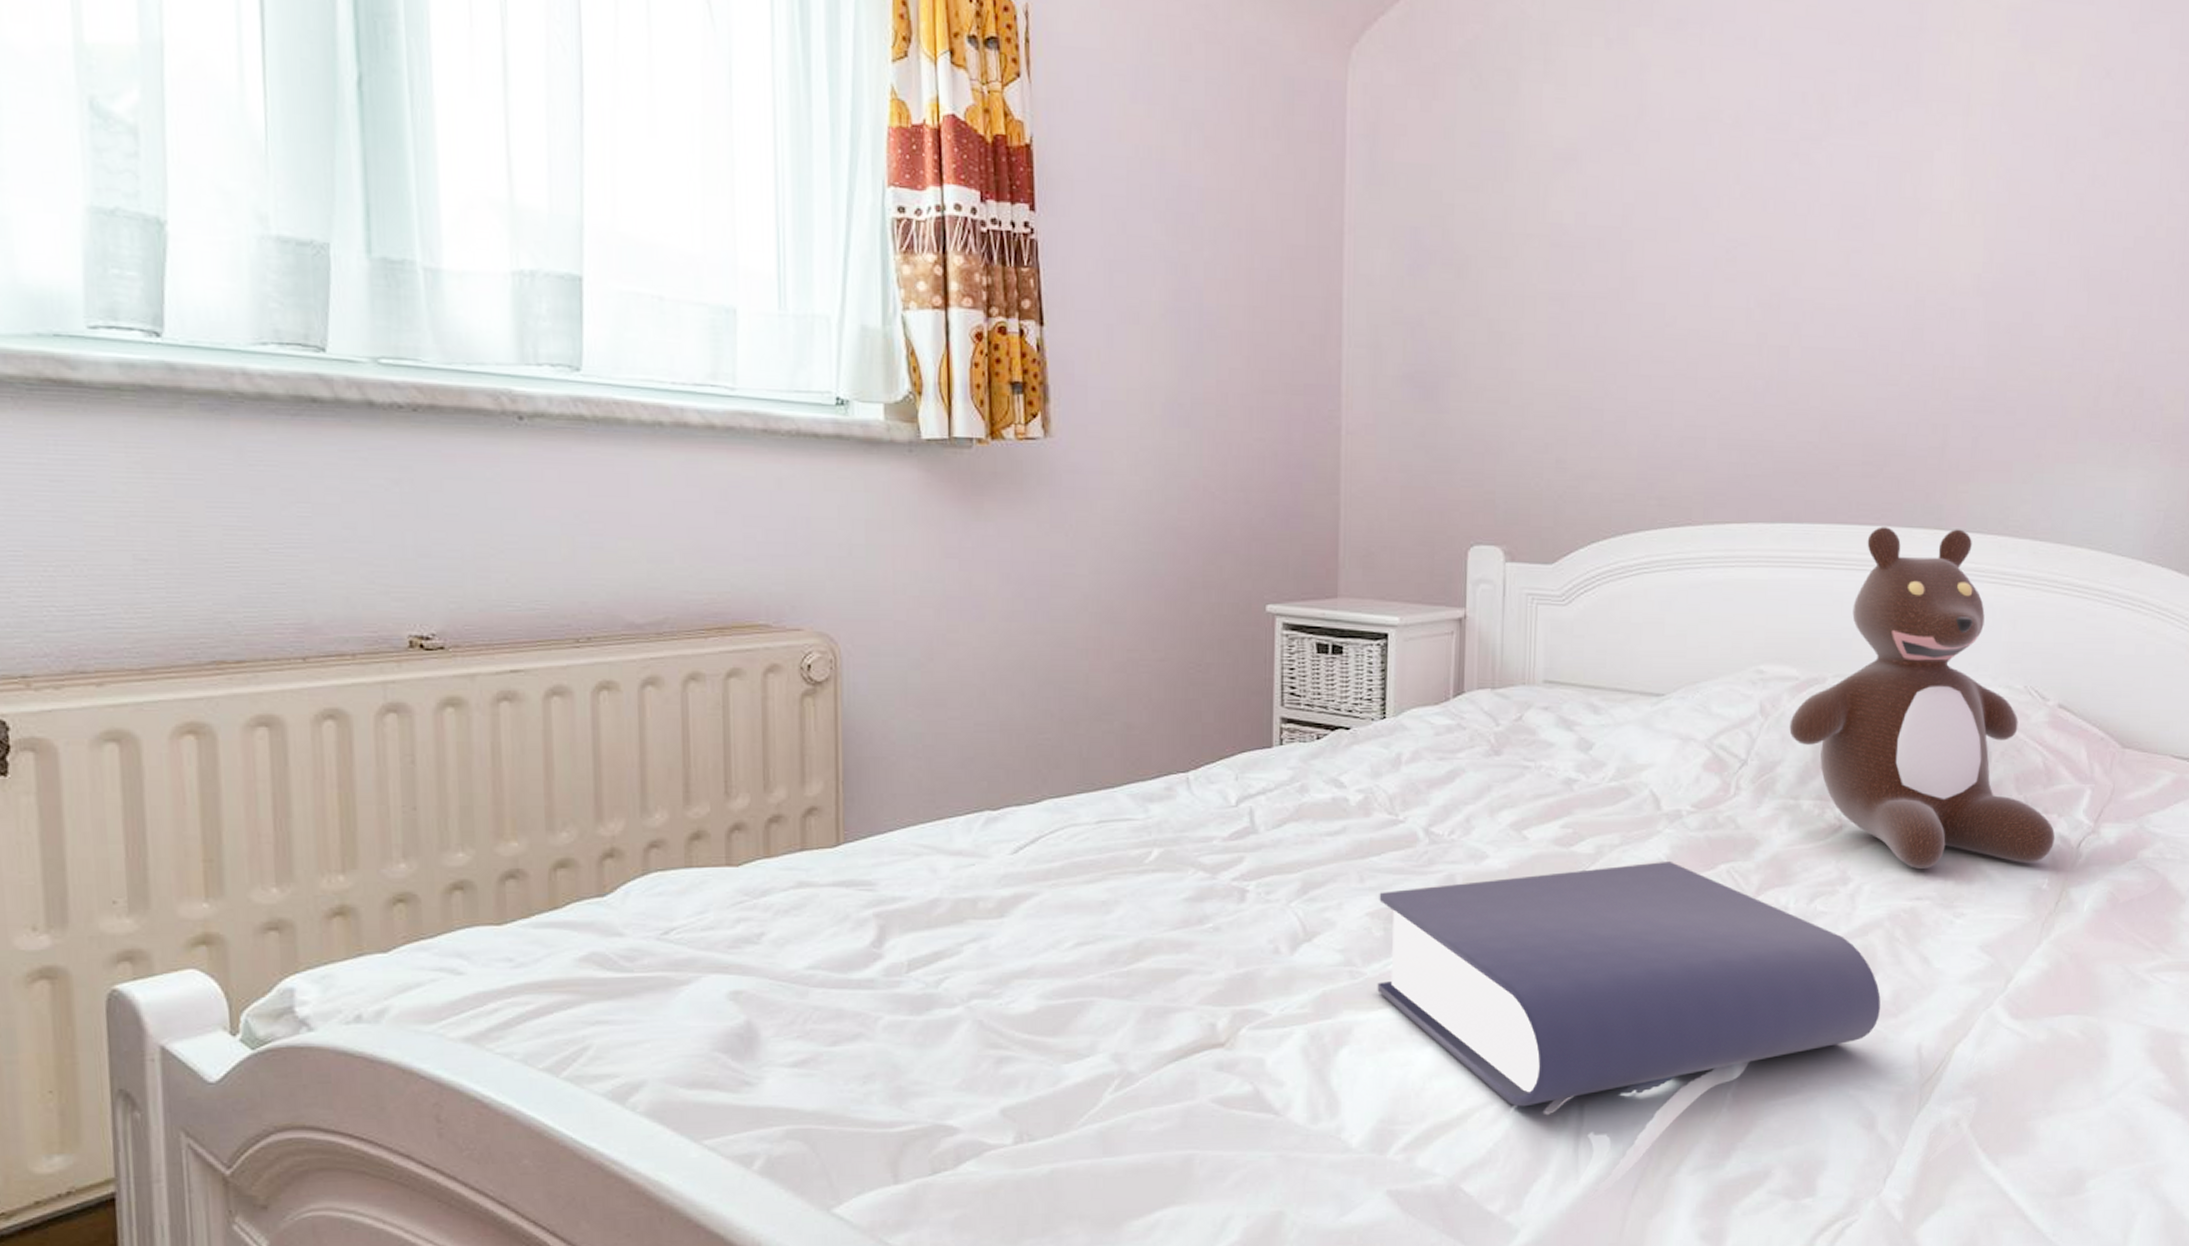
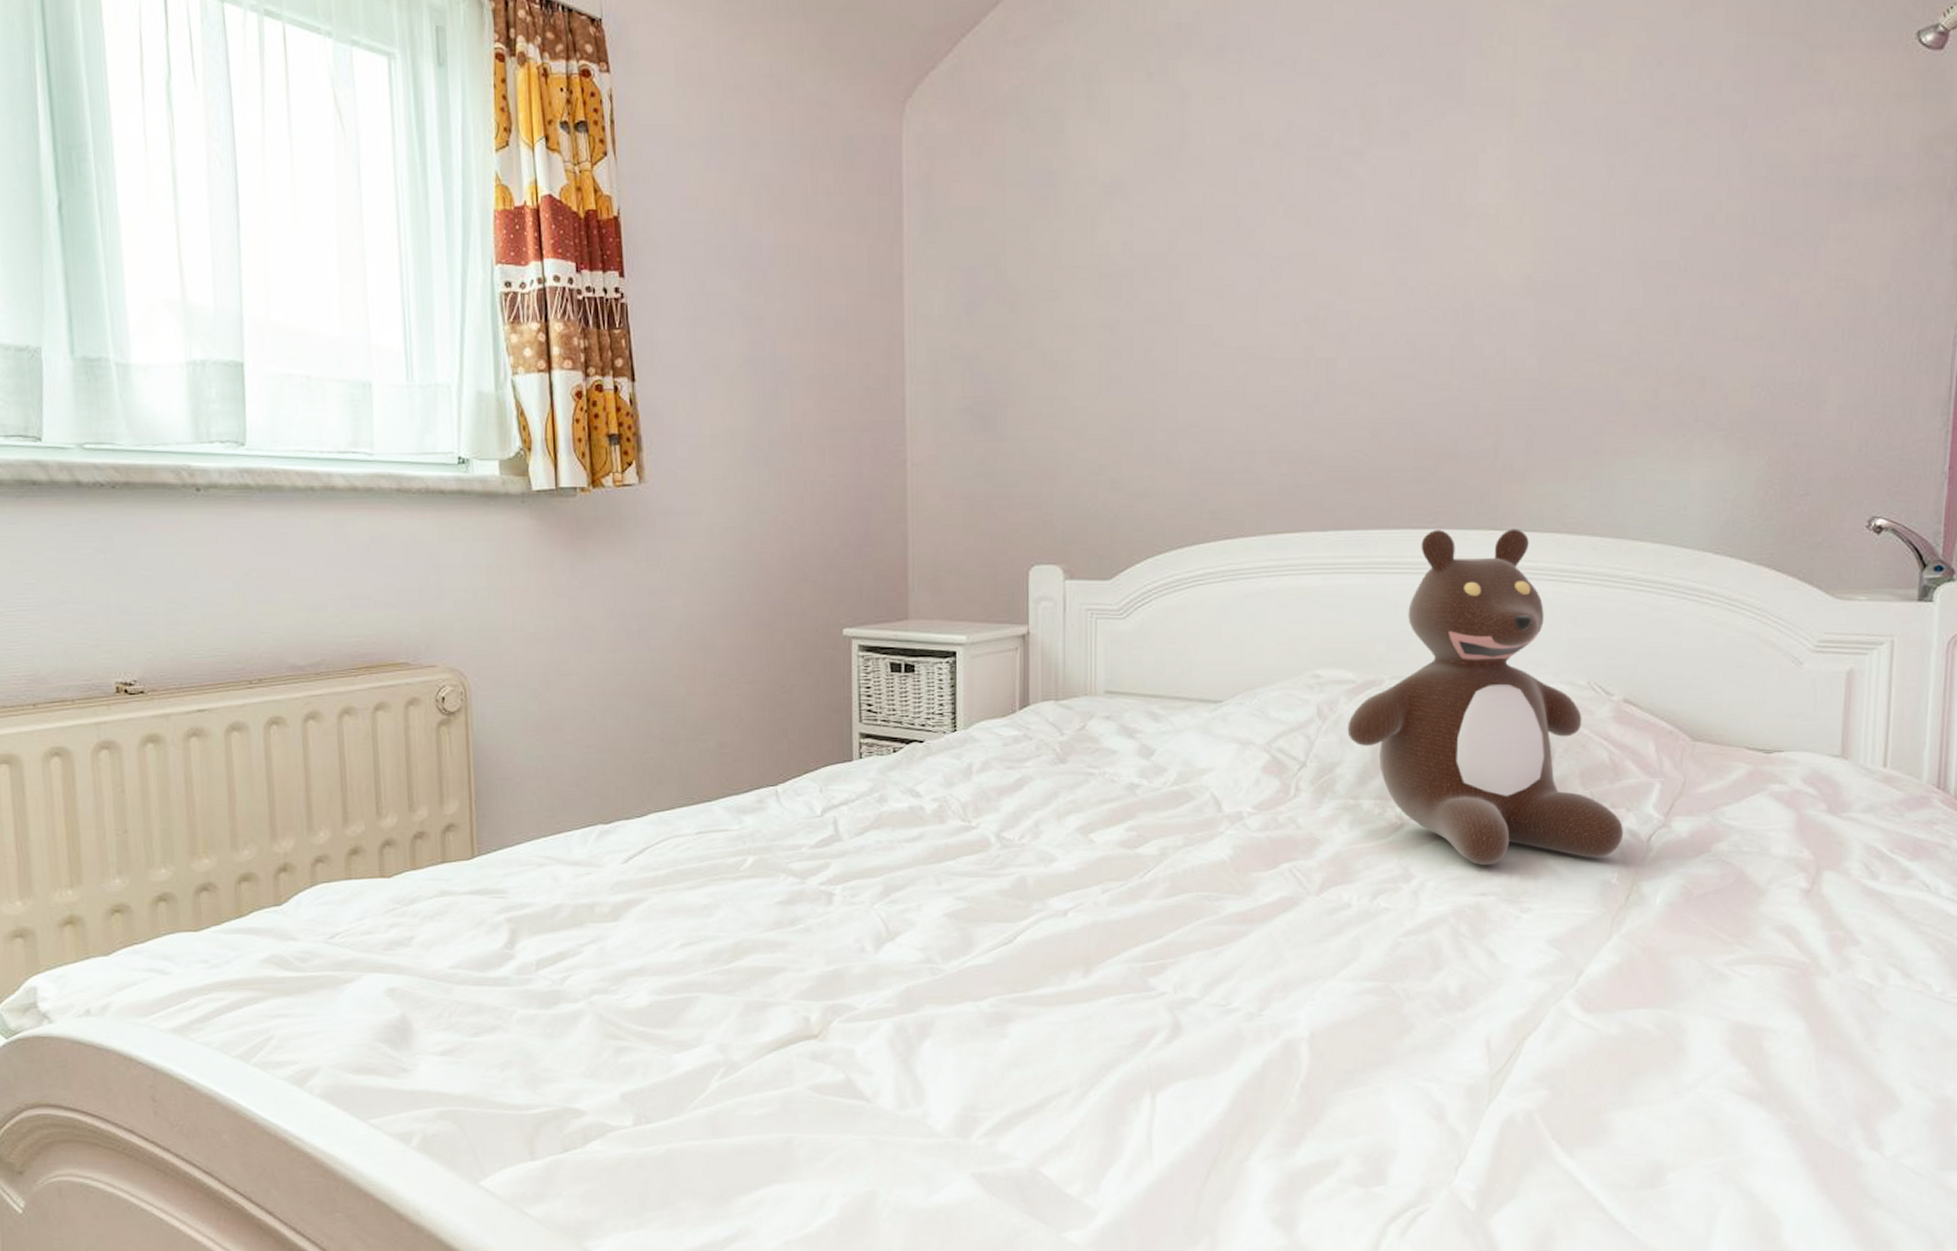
book: present [1377,860,1881,1107] -> none [955,860,1447,1096]

